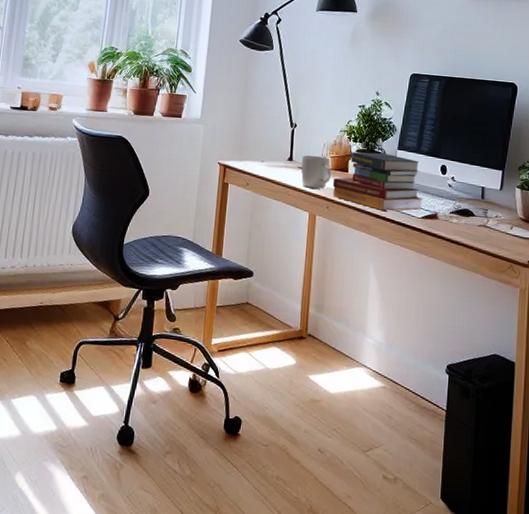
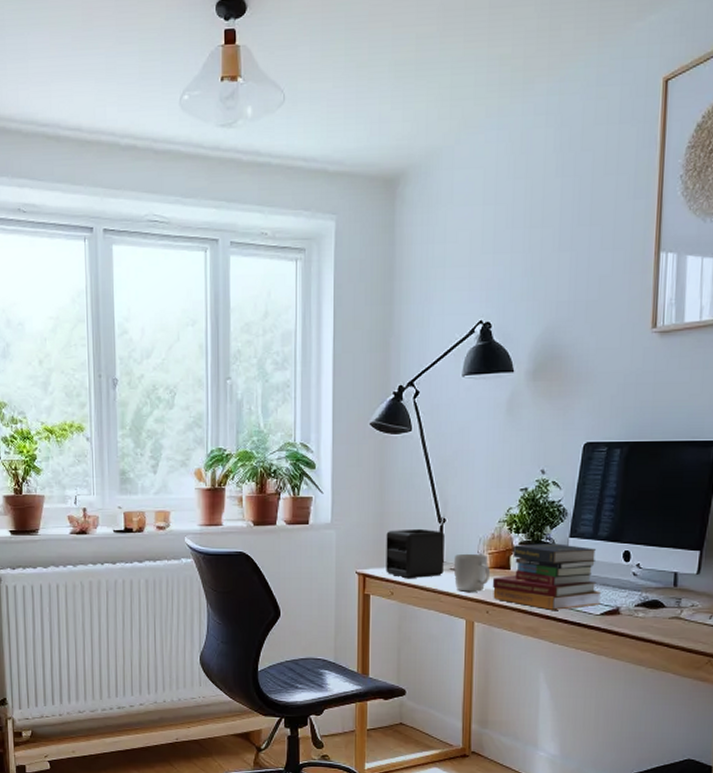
desk organizer: none [243,129,295,173] -> present [386,528,445,578]

